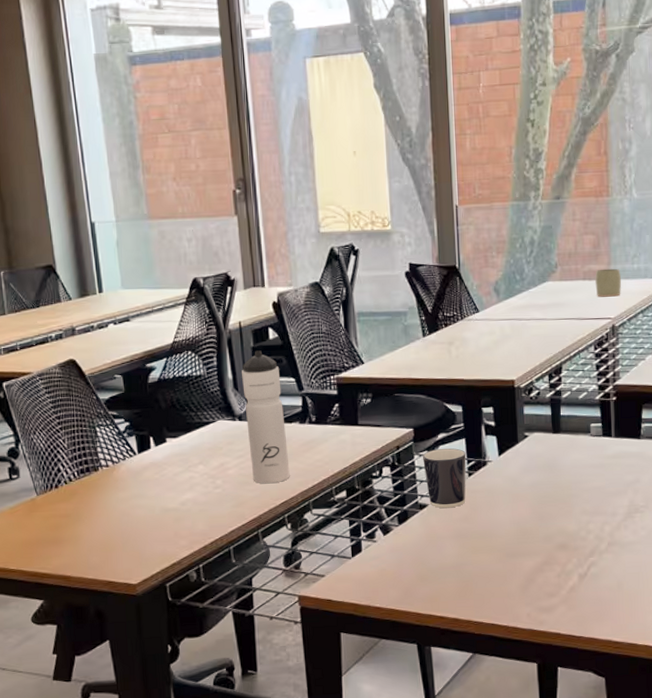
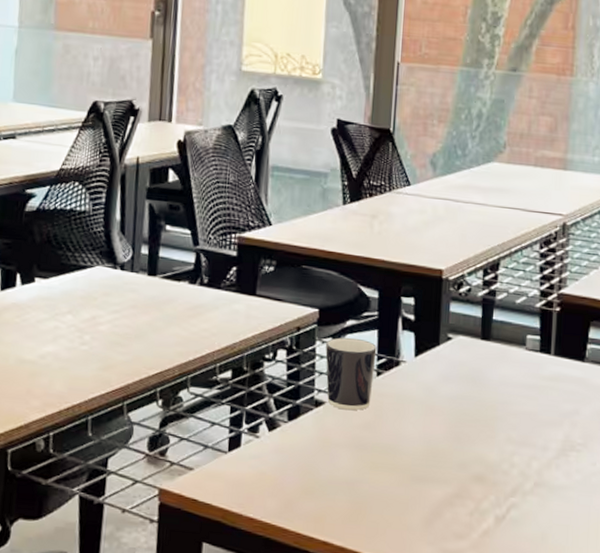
water bottle: present [242,350,290,484] -> none [126,192,175,349]
mug: present [595,268,622,297] -> none [547,156,579,190]

